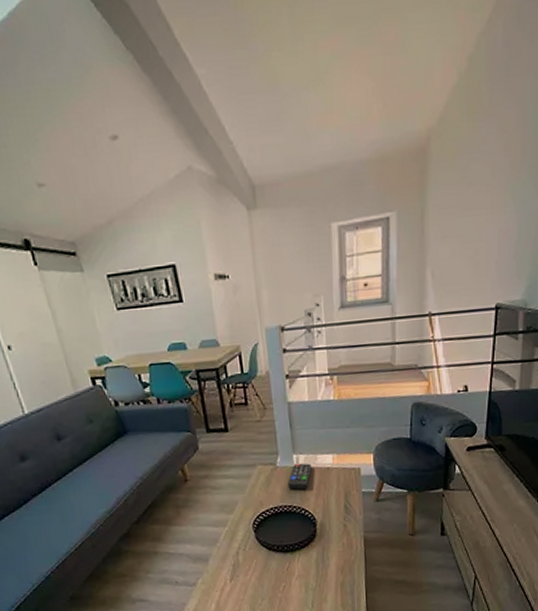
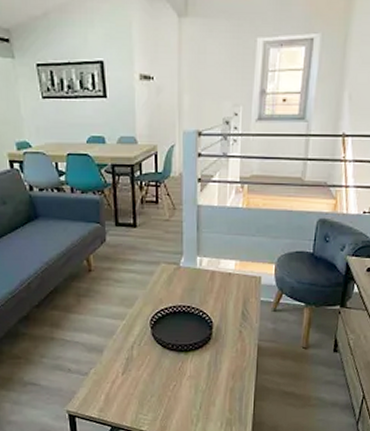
remote control: present [287,463,312,490] -> none [189,265,214,291]

